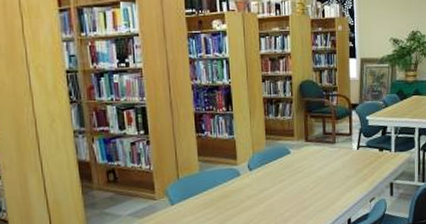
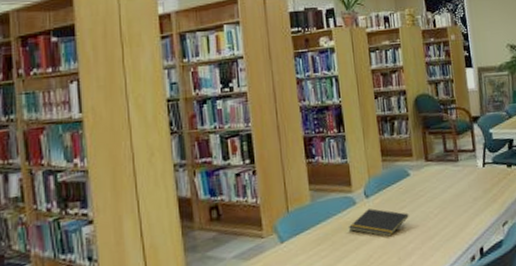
notepad: none [233,180,287,205] -> present [349,208,409,237]

